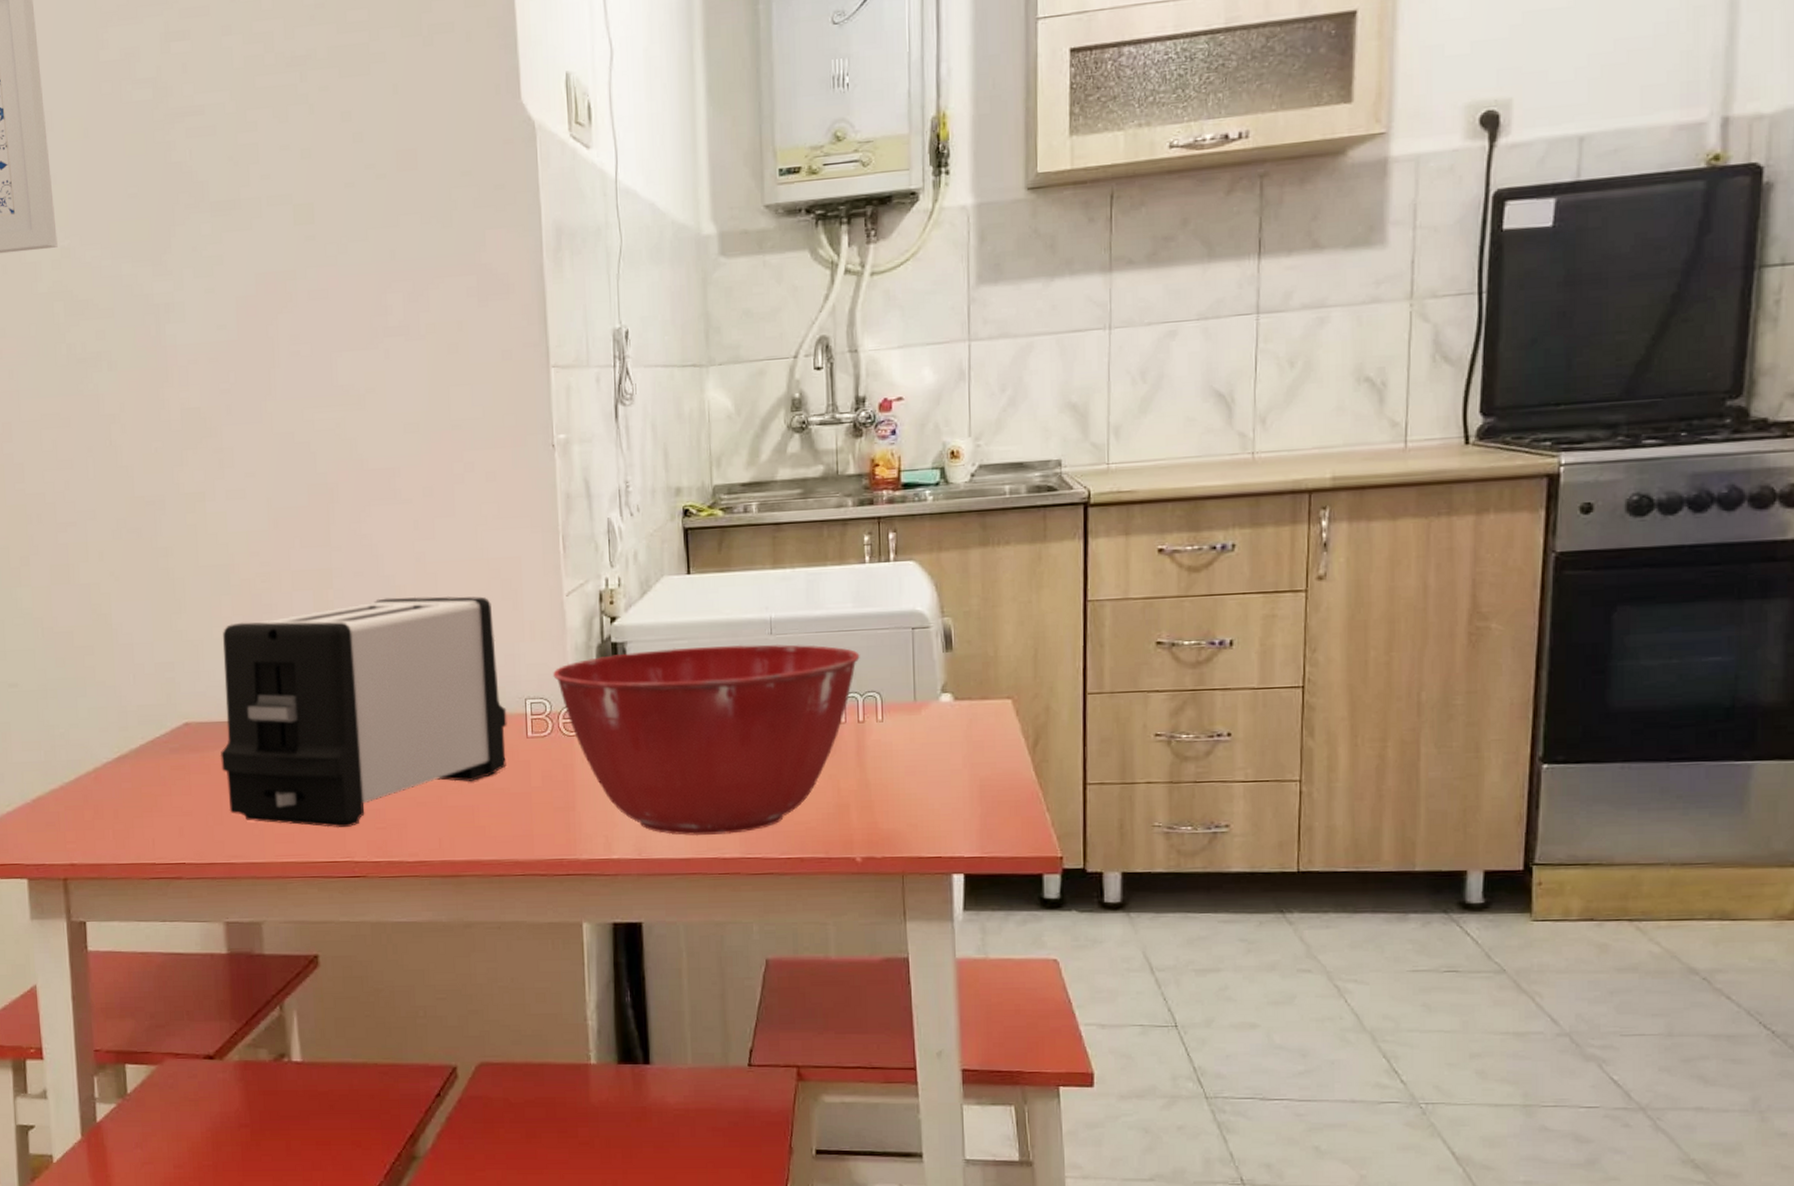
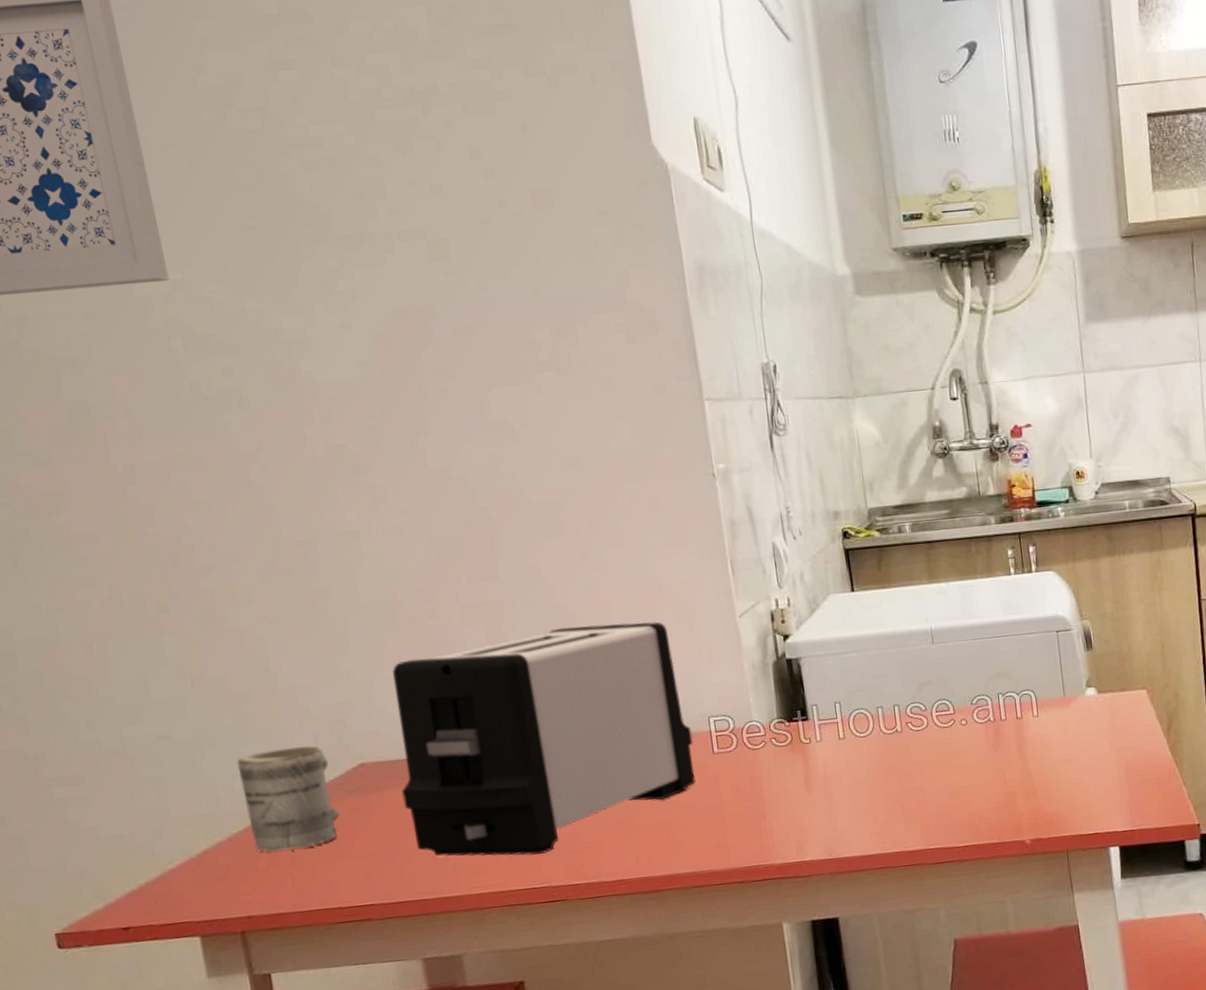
mug: none [74,691,162,803] -> present [236,735,340,852]
mixing bowl: present [553,644,860,836] -> none [733,651,1014,834]

